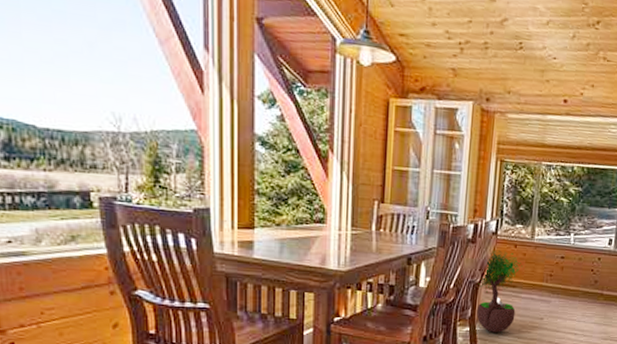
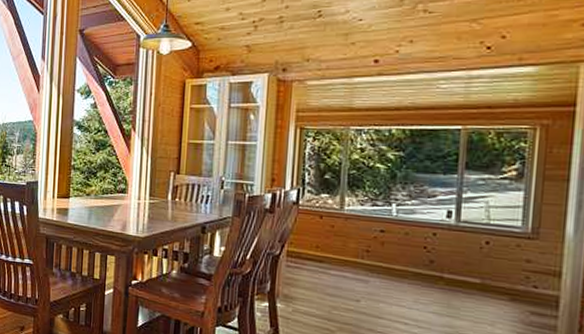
potted tree: present [476,250,522,333] -> none [277,221,330,312]

